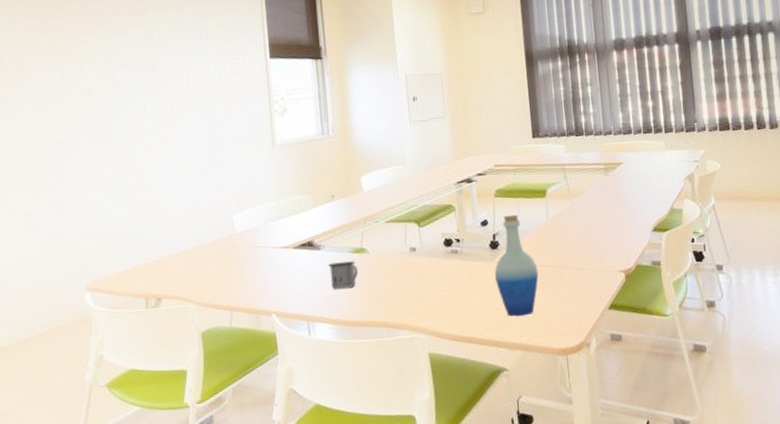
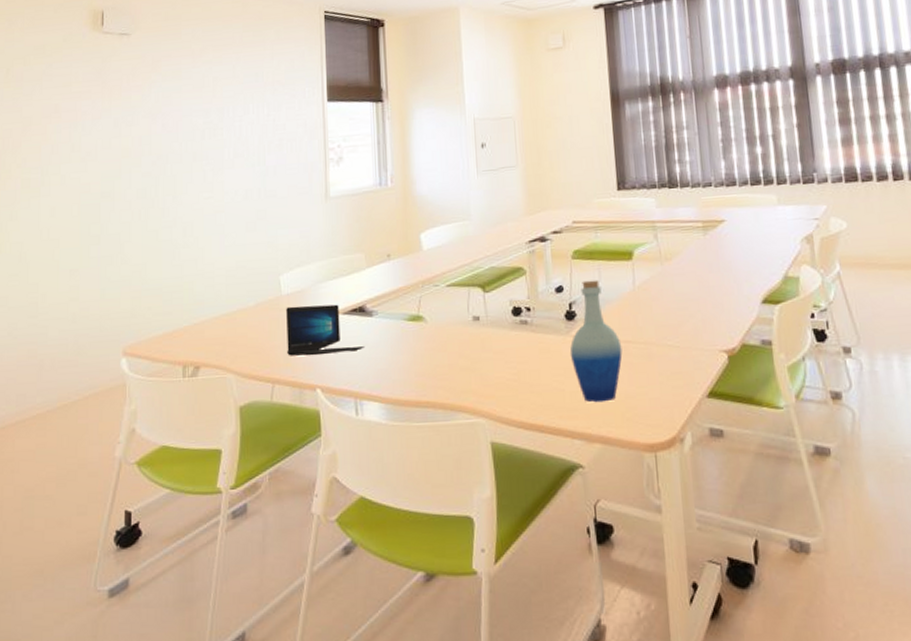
laptop: none [240,240,315,287] -> present [286,304,366,356]
mug: present [328,261,359,289] -> none [380,330,414,362]

